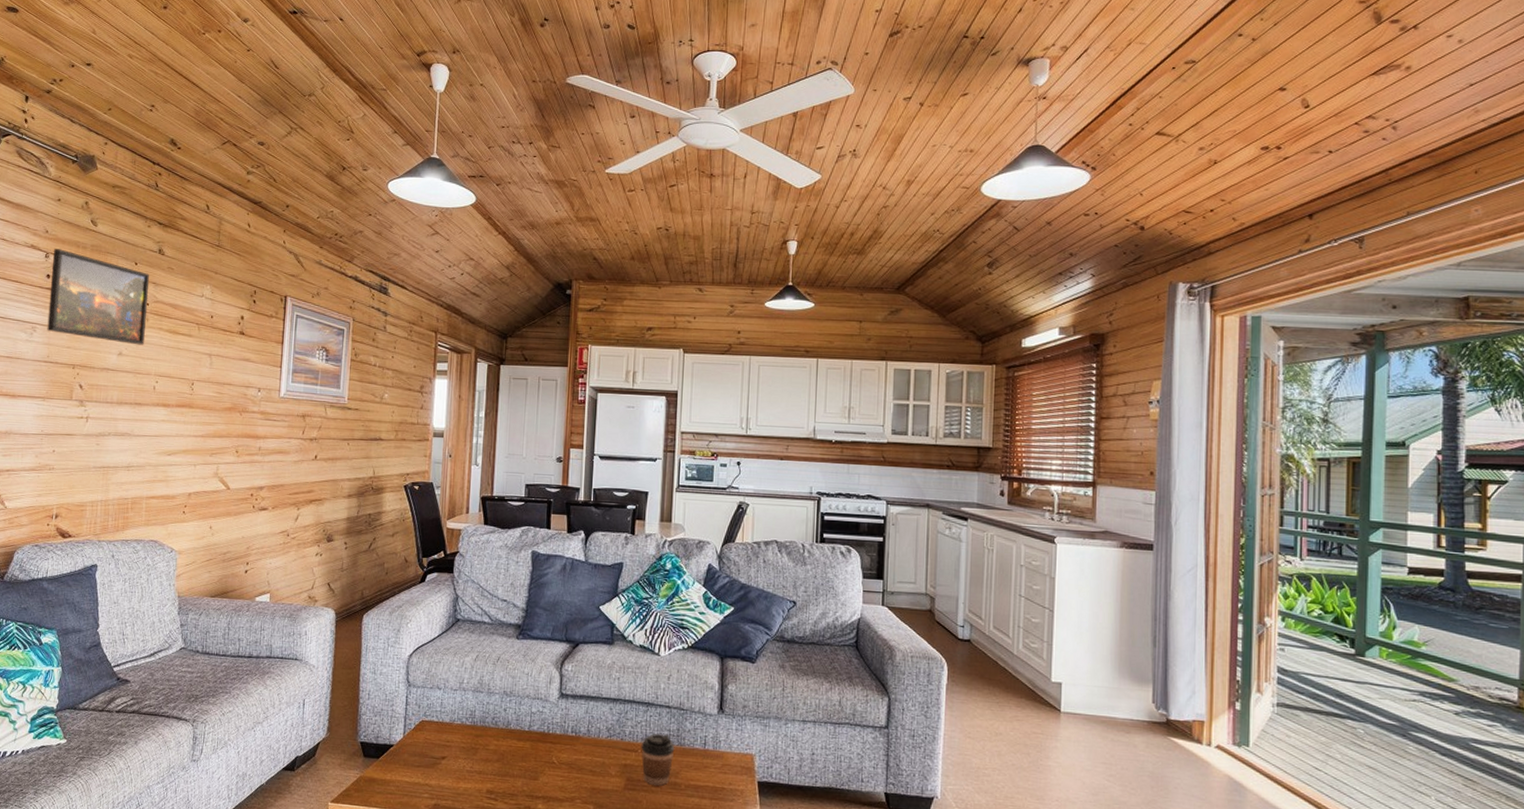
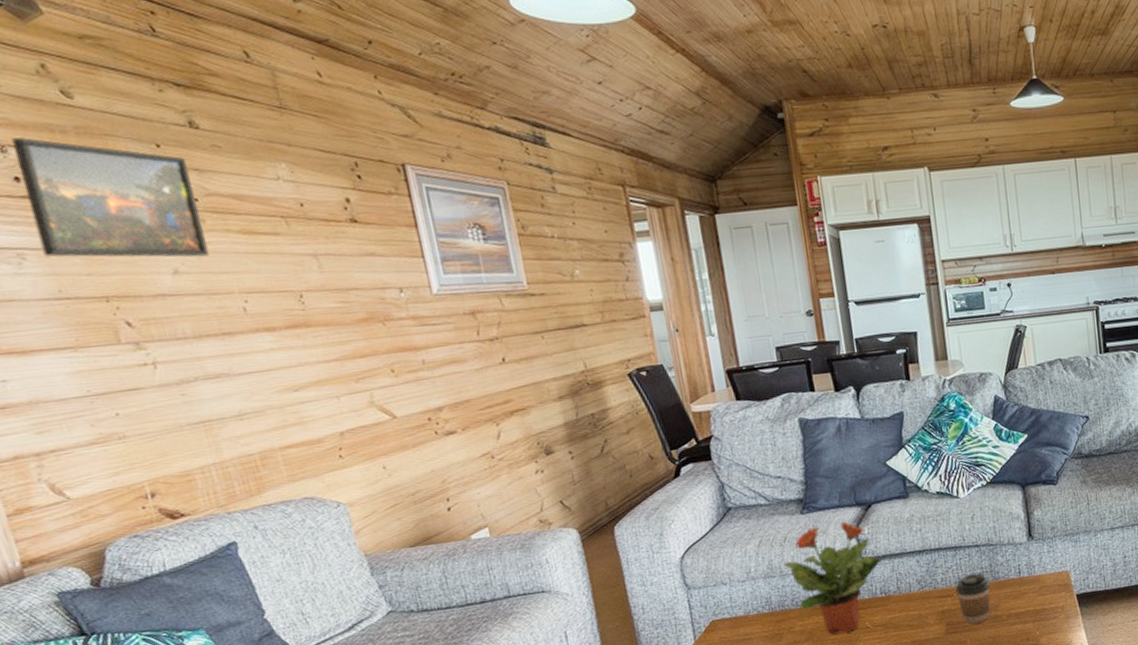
potted plant: none [492,652,581,763] -> present [783,520,884,635]

